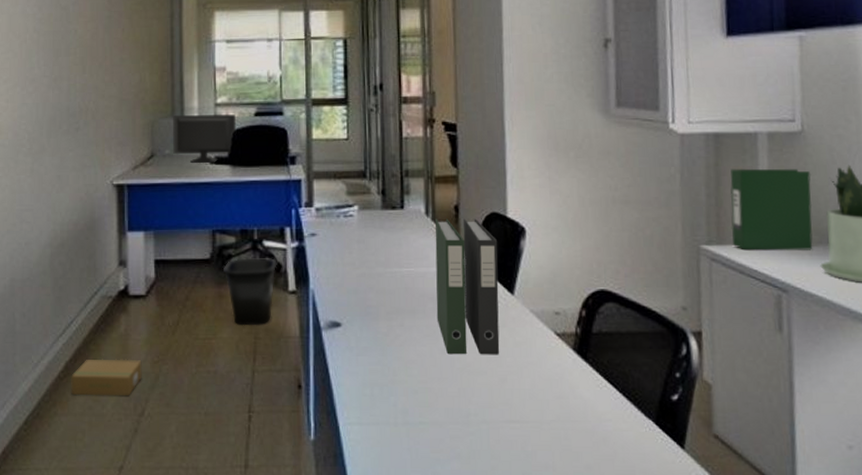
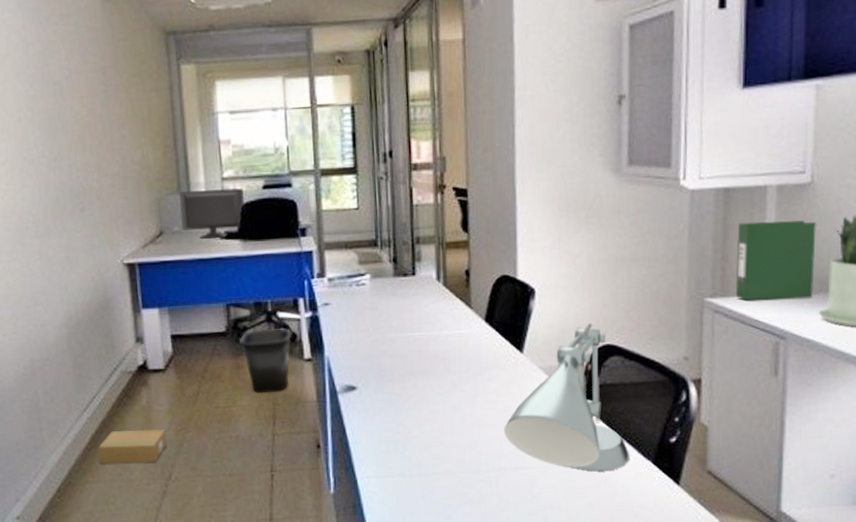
binder: present [435,218,500,355] -> none [446,282,509,410]
desk lamp: none [495,266,630,429] -> present [504,323,630,471]

